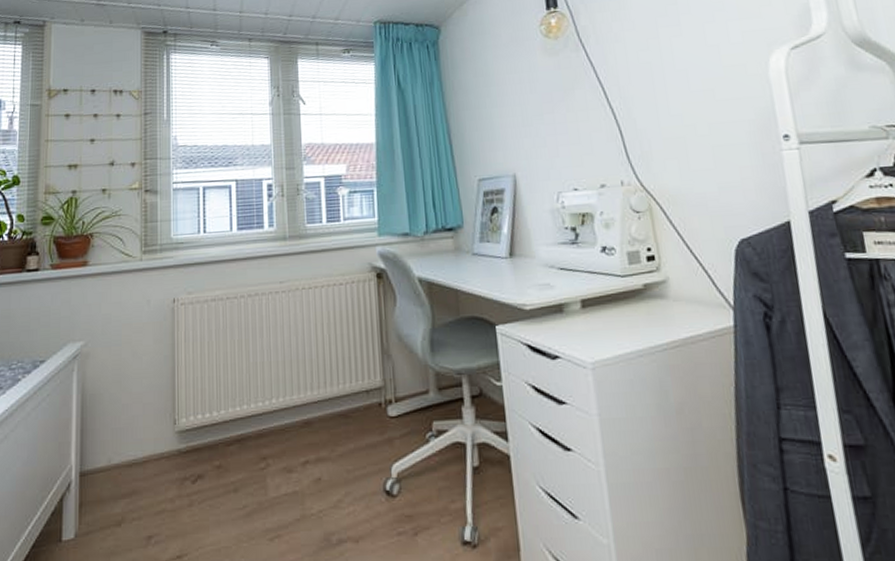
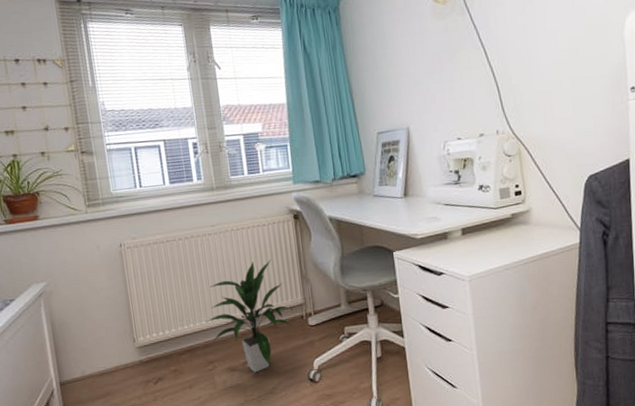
indoor plant: none [262,327,368,477] -> present [205,259,293,373]

